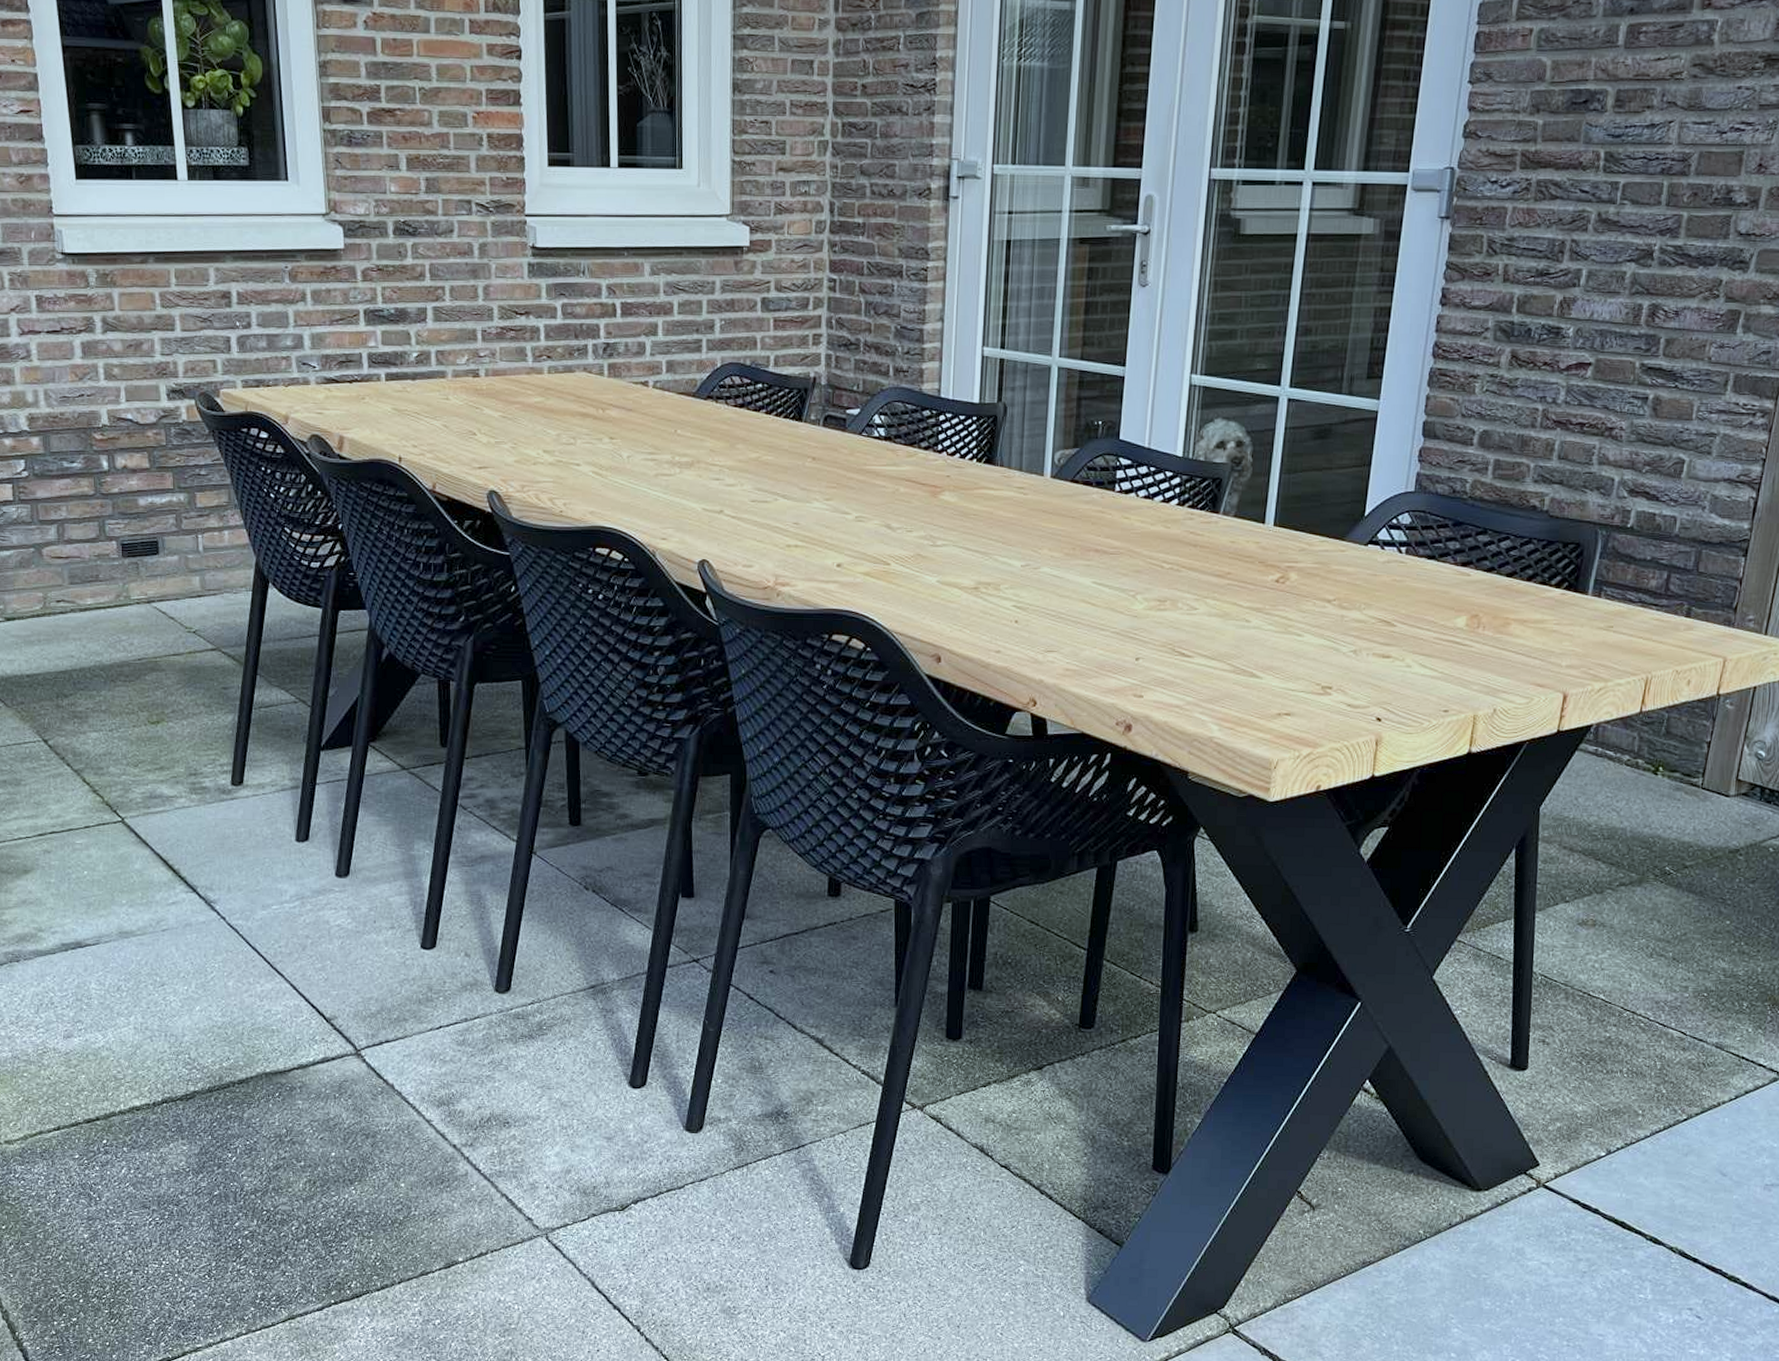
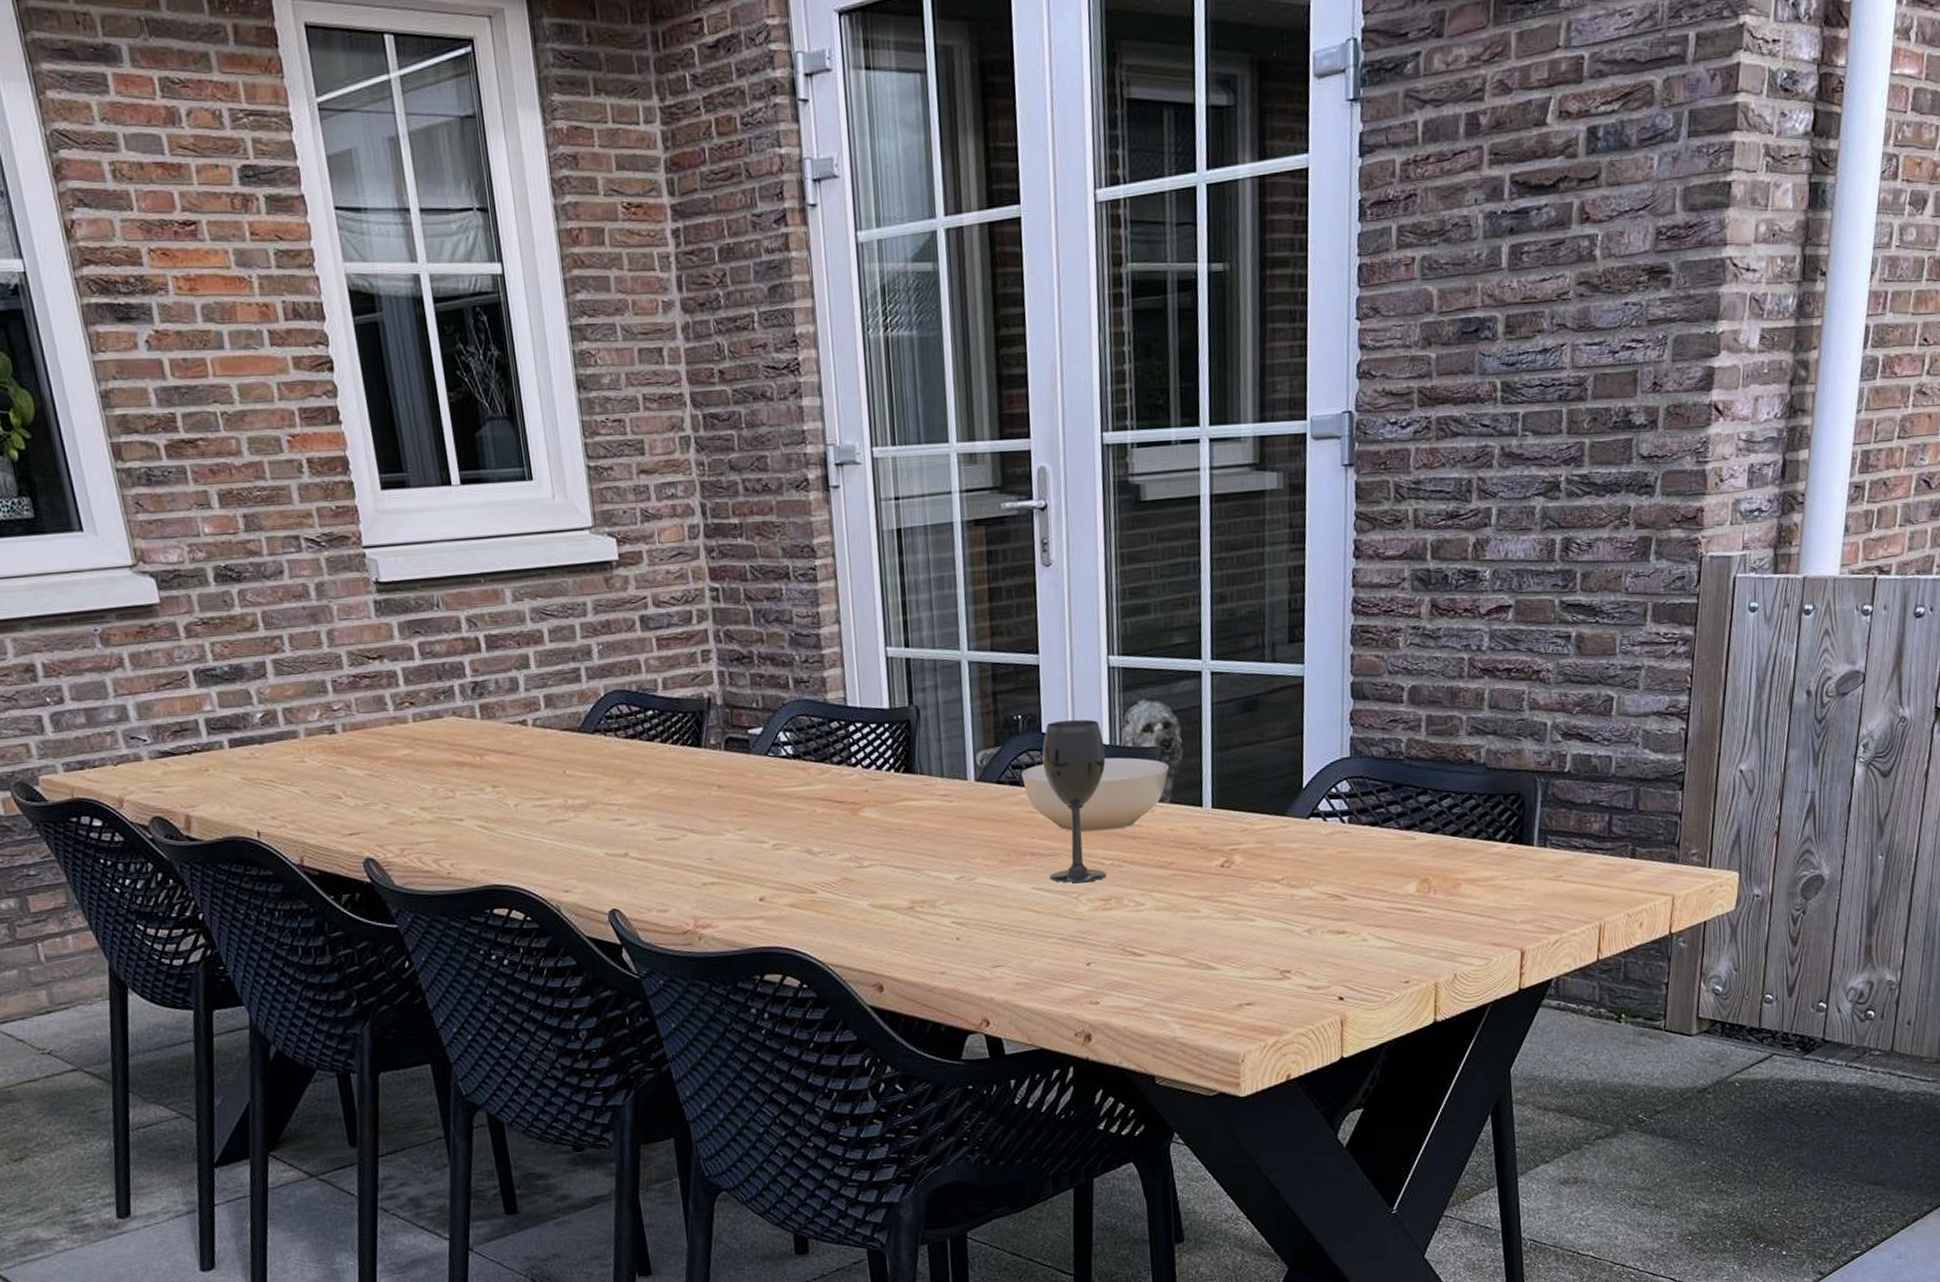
bowl: none [1094,469,1237,536] -> present [1020,757,1169,832]
wine glass: none [1110,430,1177,582] -> present [1042,719,1107,883]

